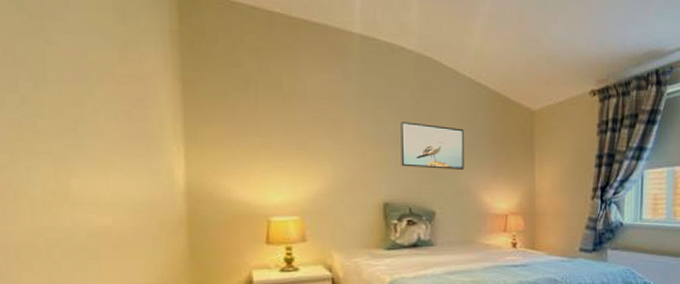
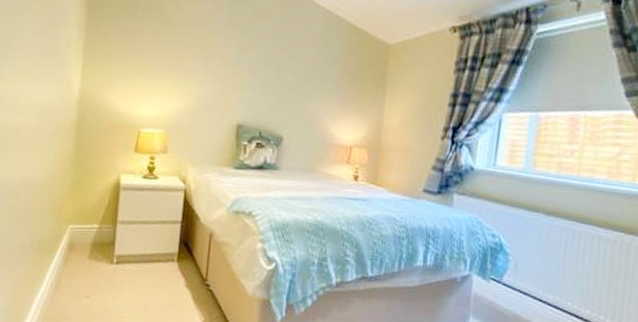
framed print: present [400,120,464,170] -> none [257,48,319,99]

